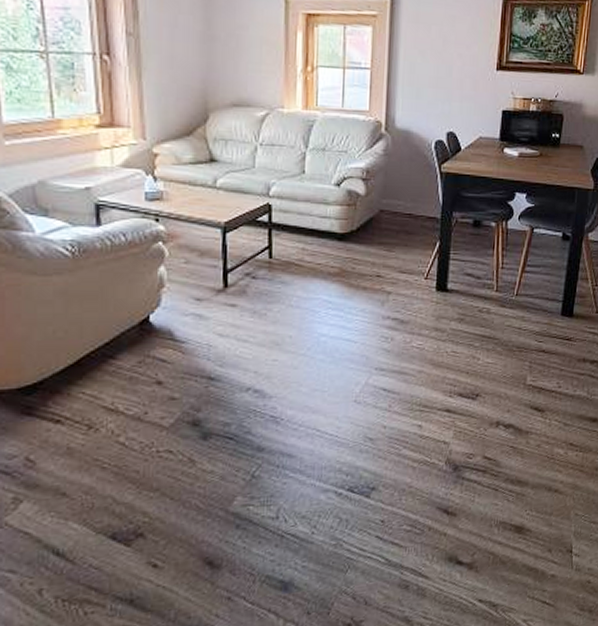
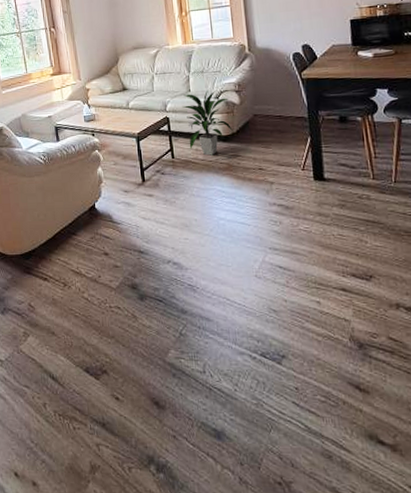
indoor plant: none [291,174,354,257] -> present [182,90,233,156]

